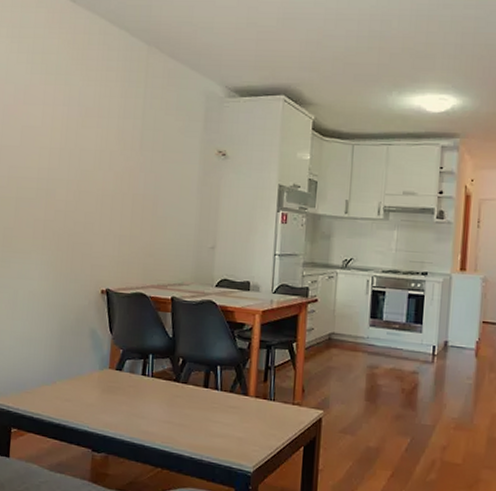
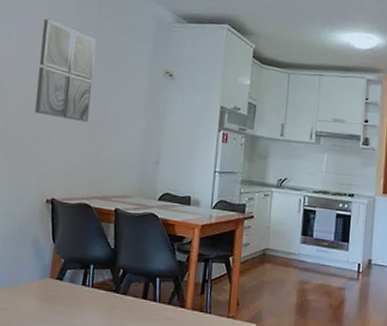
wall art: none [84,102,143,209] -> present [35,18,96,123]

